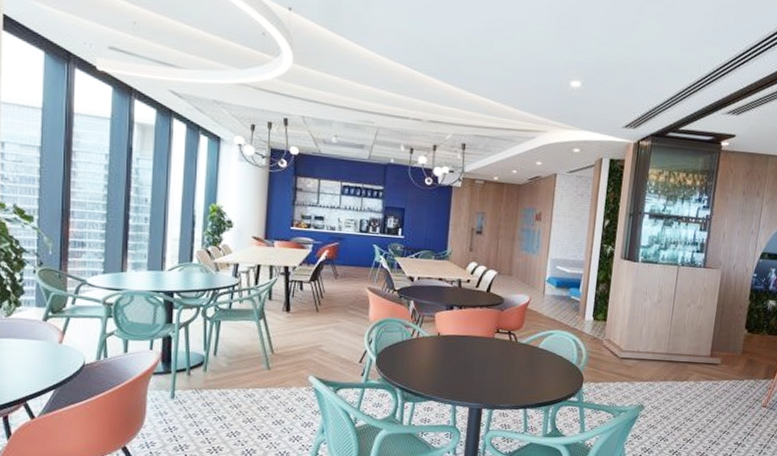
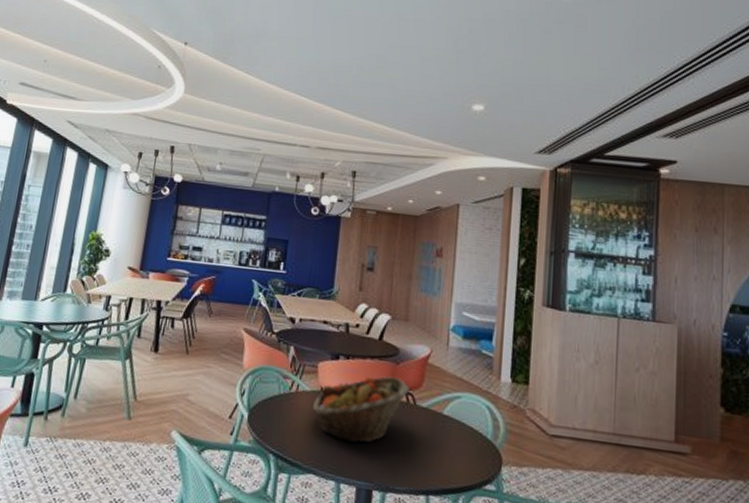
fruit basket: none [432,320,512,375] -> present [313,376,410,443]

